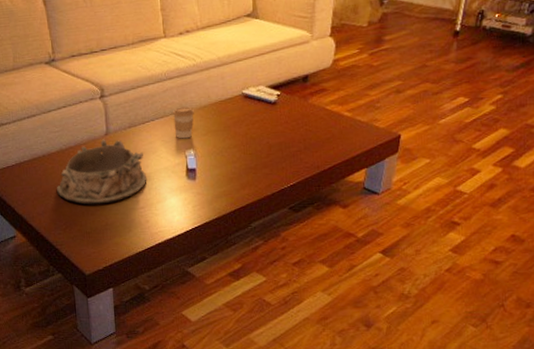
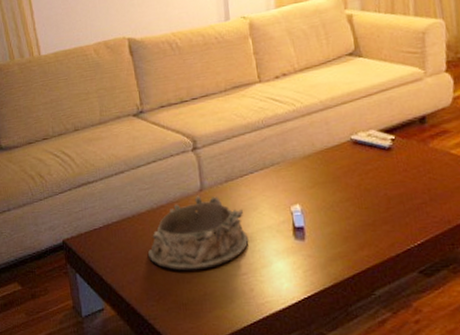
coffee cup: present [173,106,194,139] -> none [274,156,298,193]

